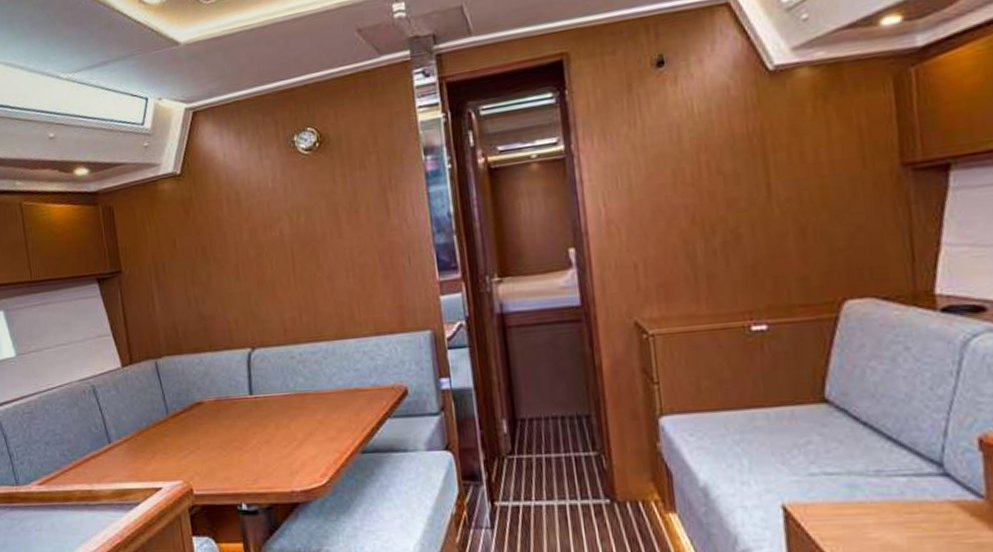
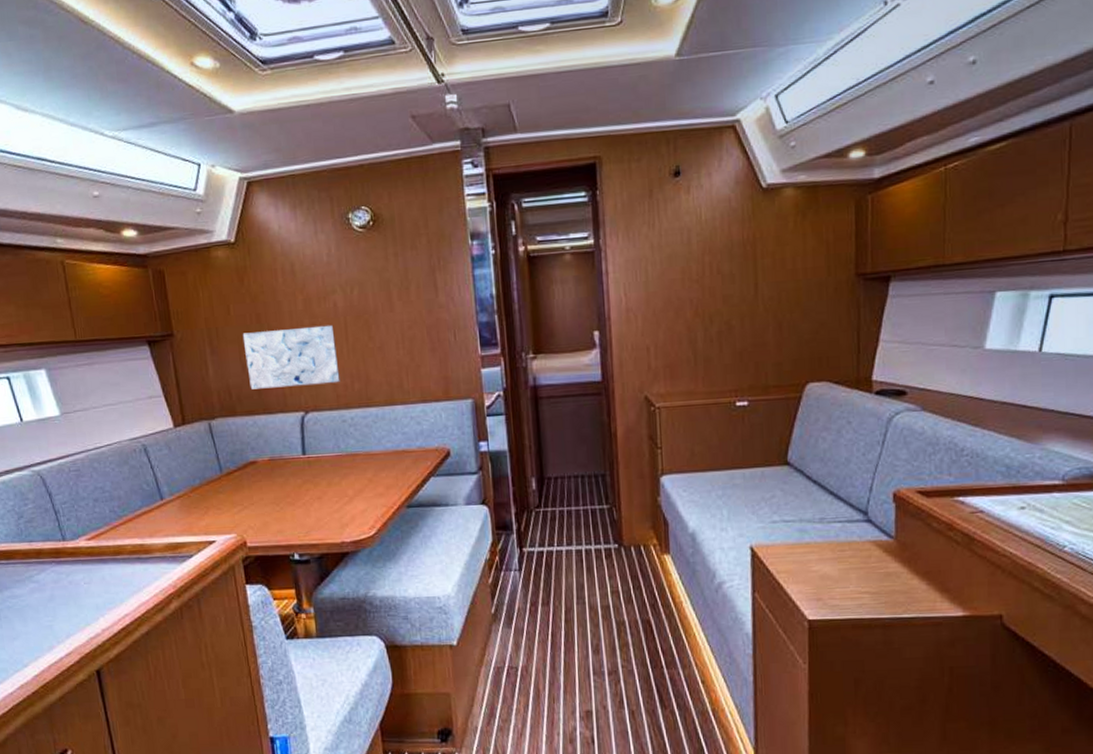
decorative map: none [188,254,288,326] -> present [242,324,340,390]

